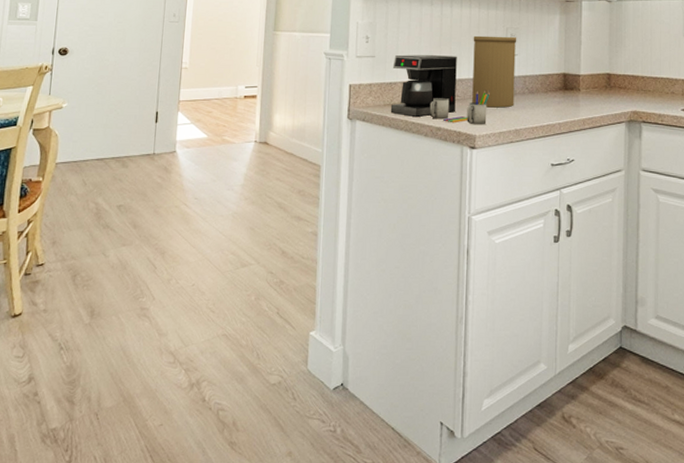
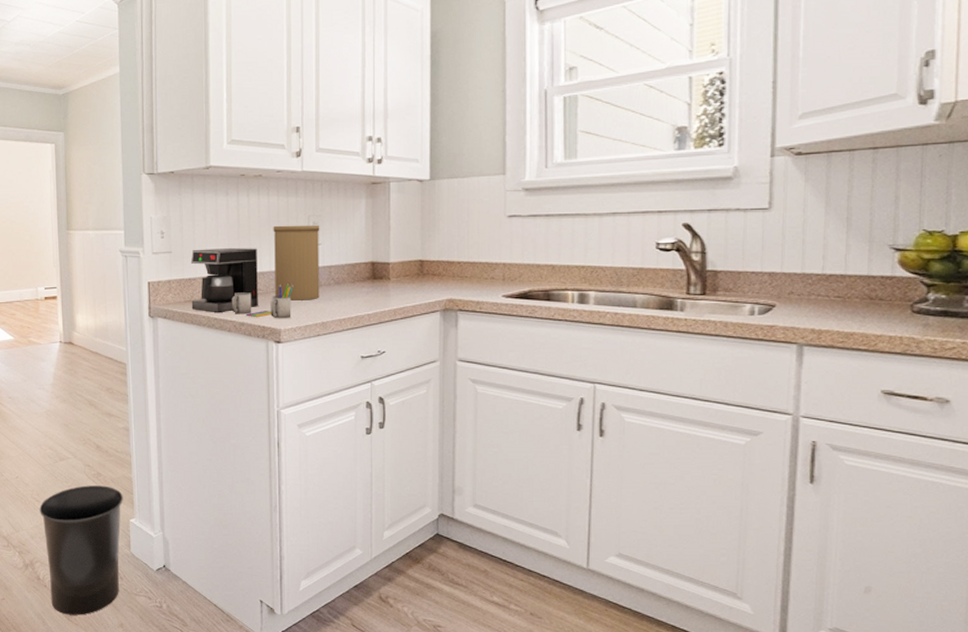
waste bin: none [213,294,305,443] -> present [39,485,123,615]

